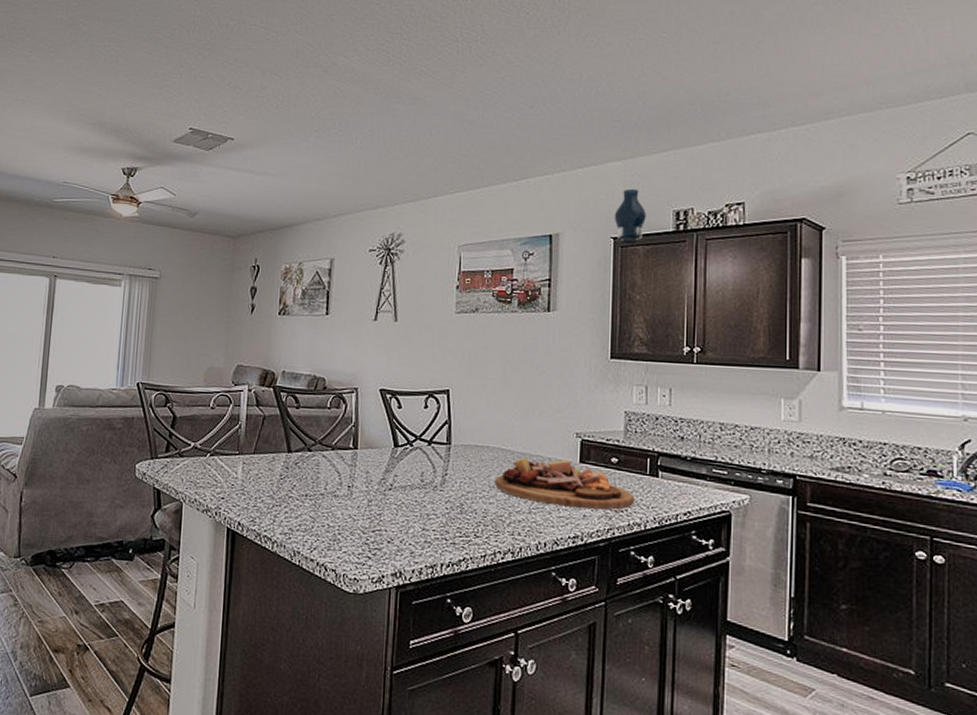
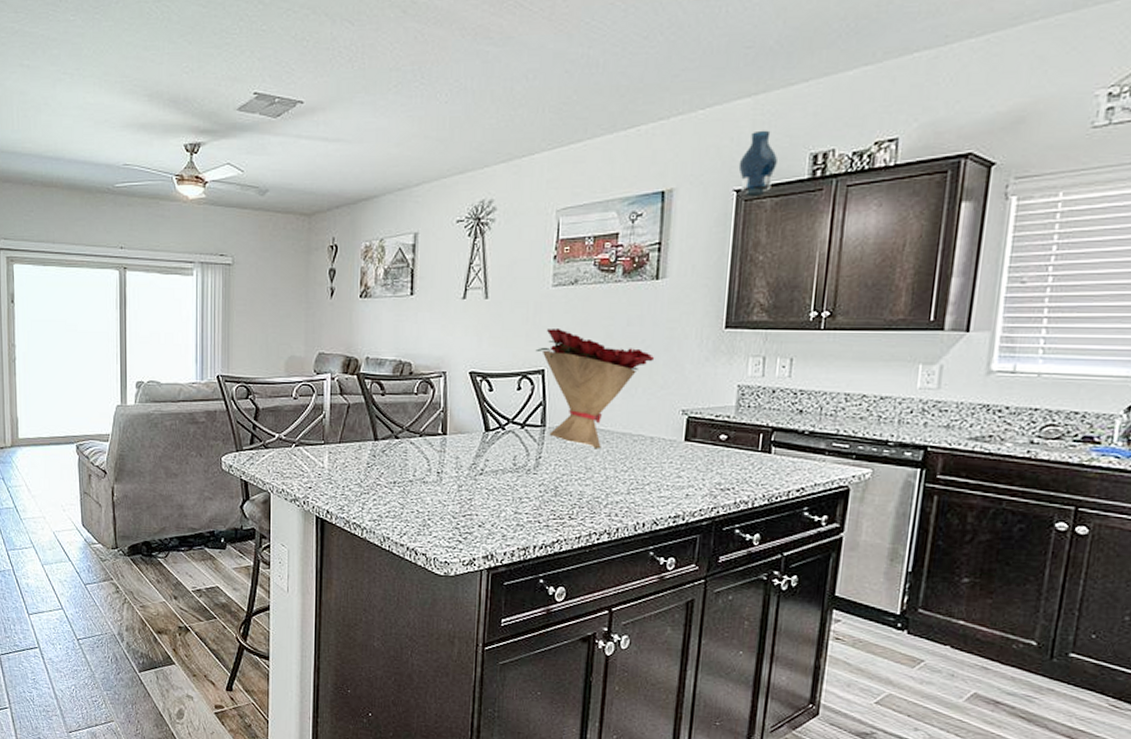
flower bouquet: none [441,352,550,467] -> present [535,329,655,448]
food platter: present [495,457,635,511] -> none [592,437,744,489]

